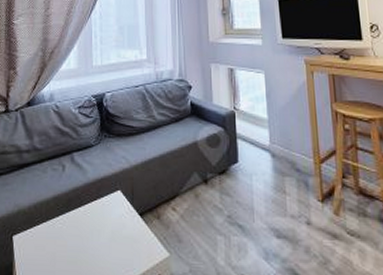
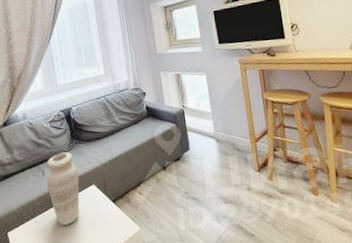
vase: none [66,146,104,236] -> present [46,152,80,225]

